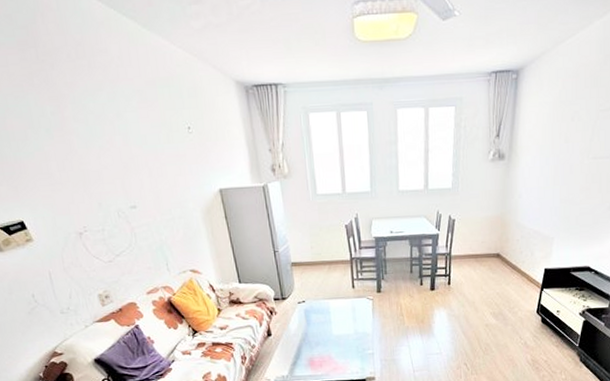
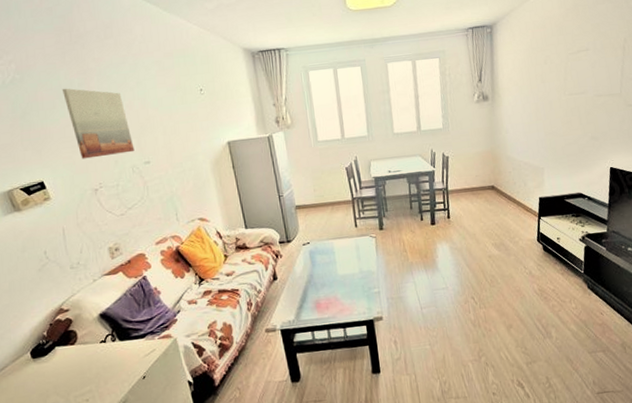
wall art: none [33,116,119,199] -> present [62,88,135,159]

